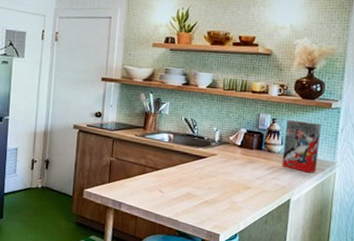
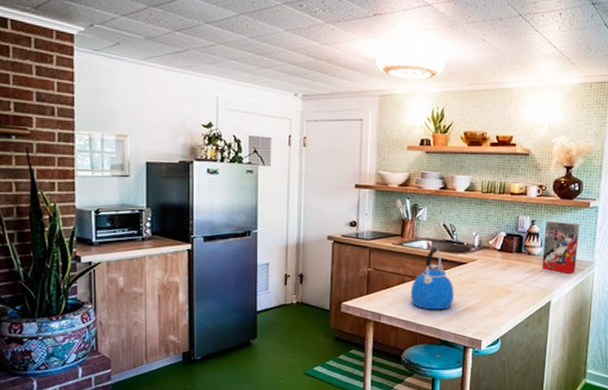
kettle: none [150,141,194,202] -> present [410,248,454,310]

